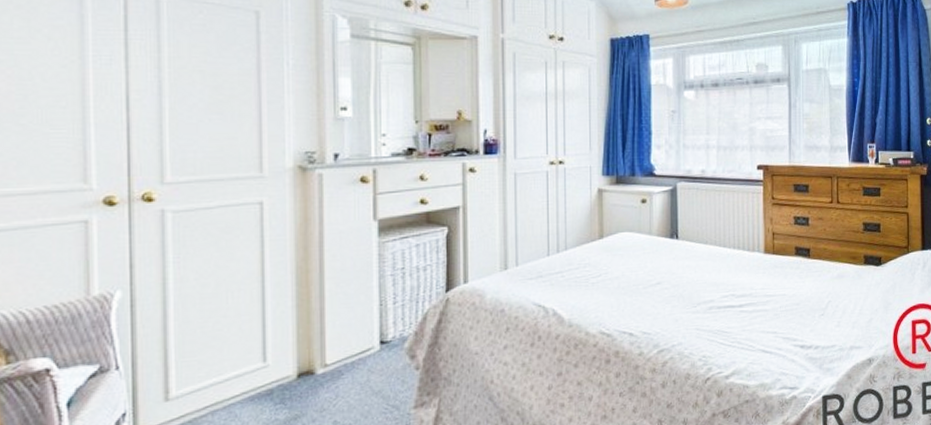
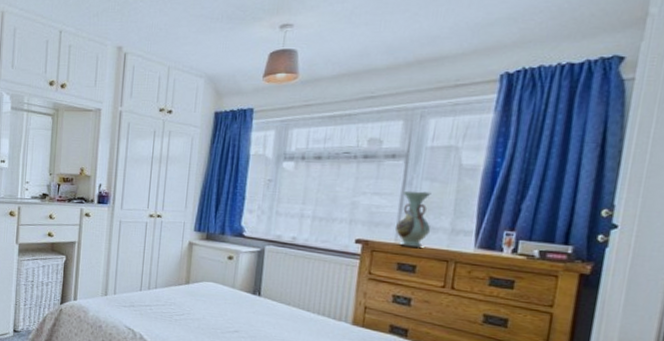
decorative vase: none [787,113,816,167] -> present [395,190,432,248]

